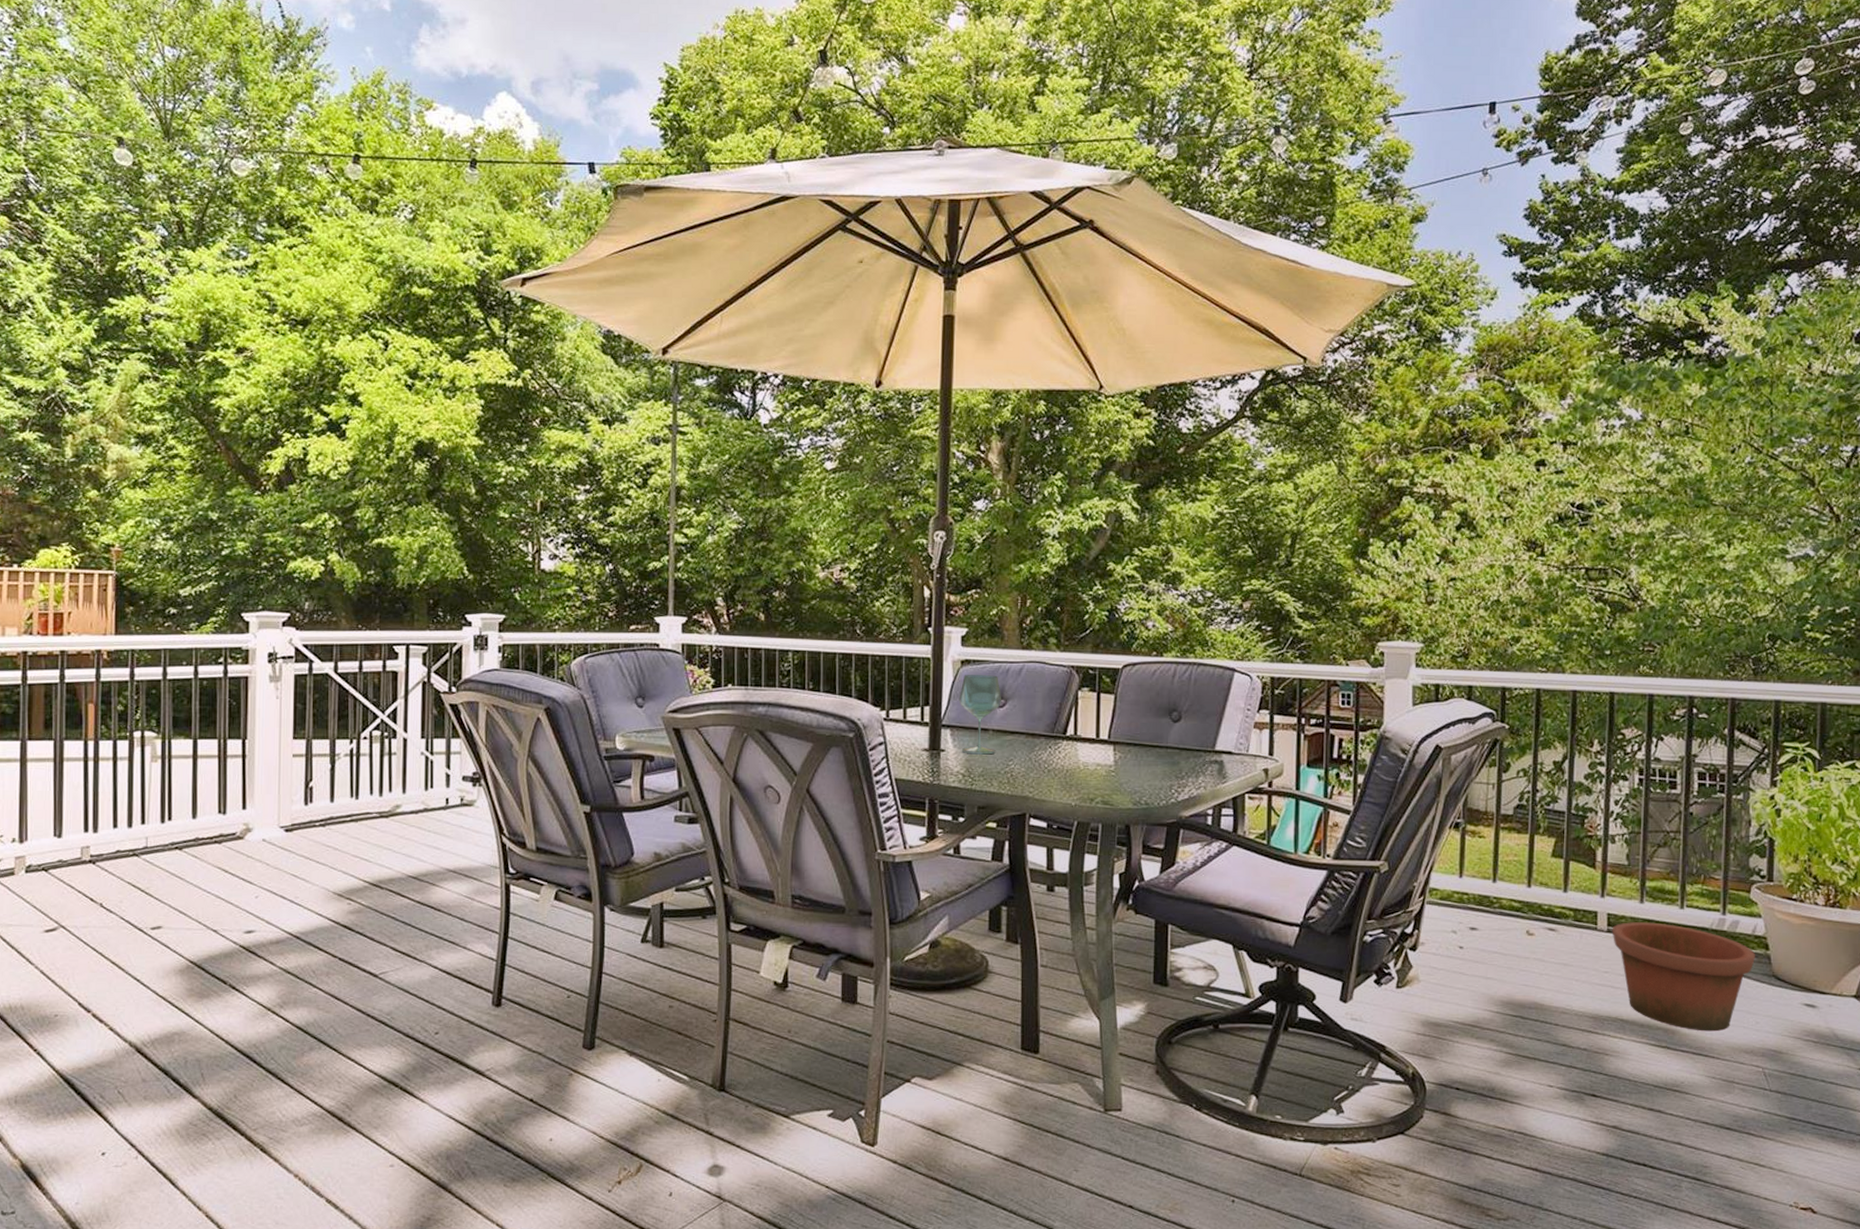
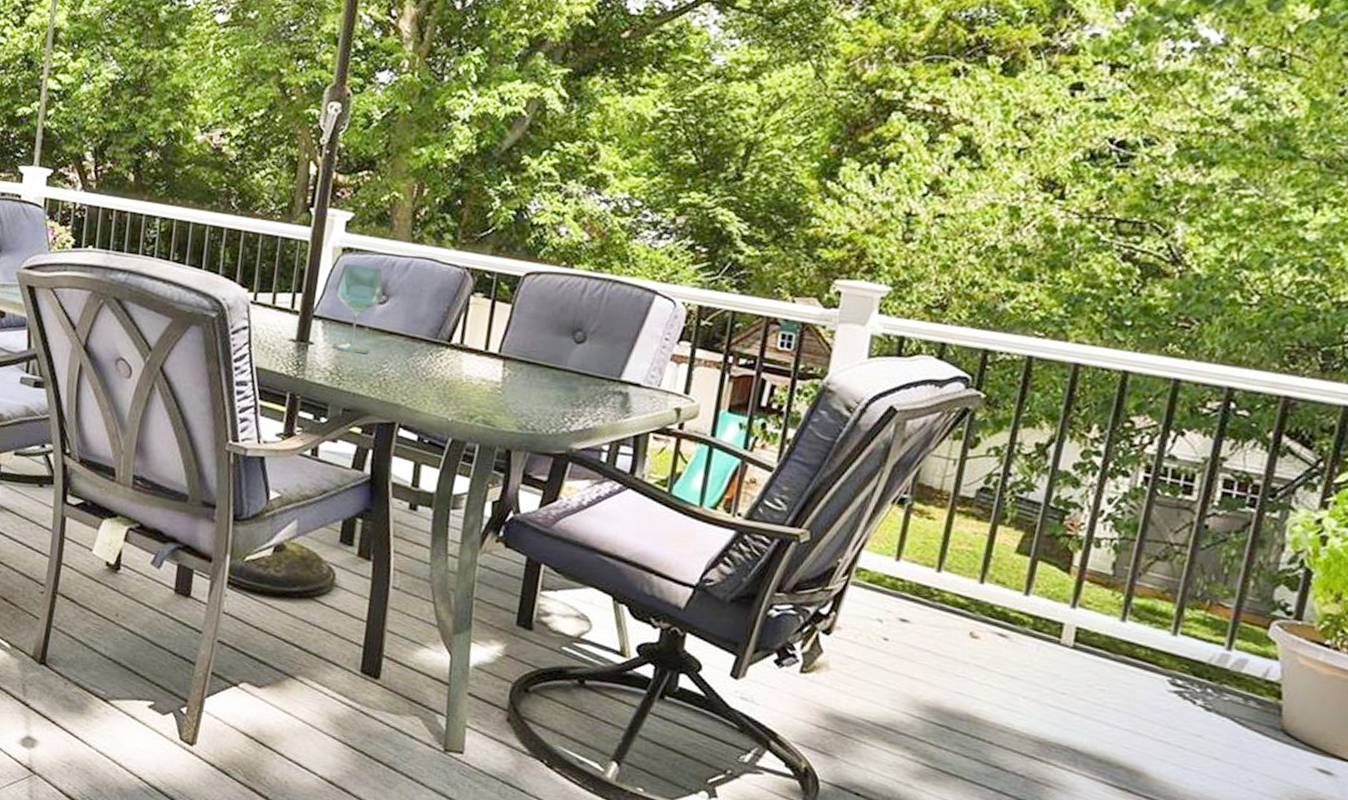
pot: present [1612,922,1756,1032] -> none [1078,640,1264,783]

